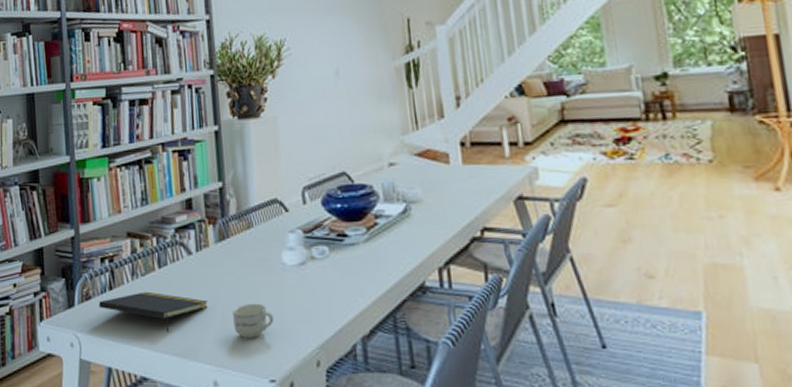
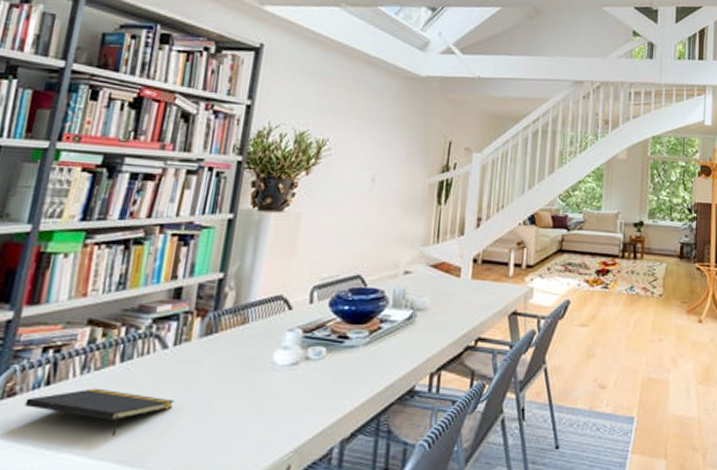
cup: present [232,303,275,338] -> none [199,404,250,442]

